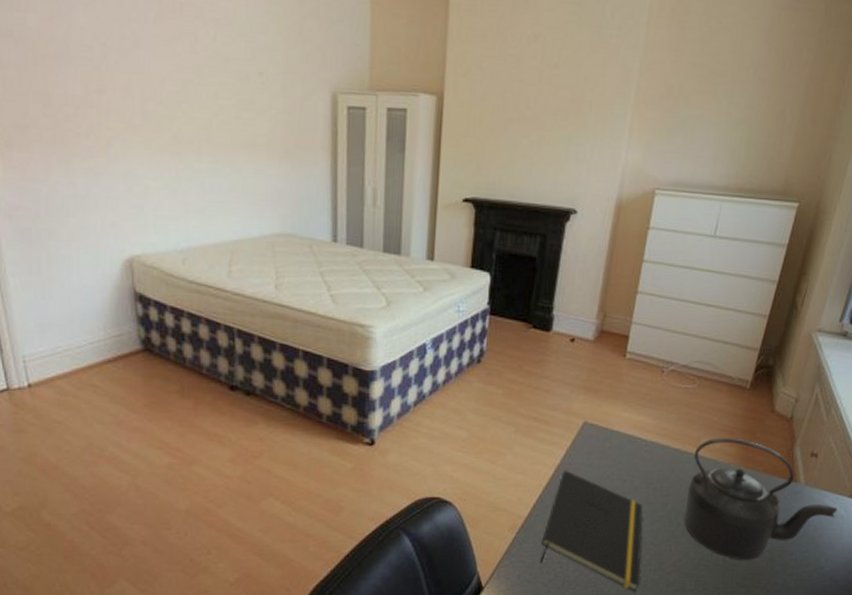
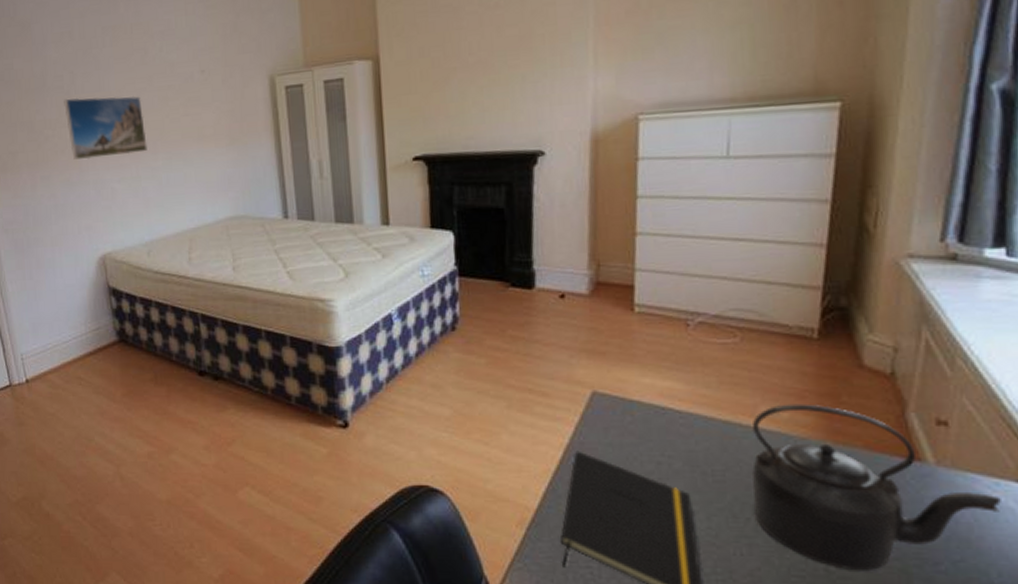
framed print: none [91,74,191,151] -> present [64,95,148,160]

